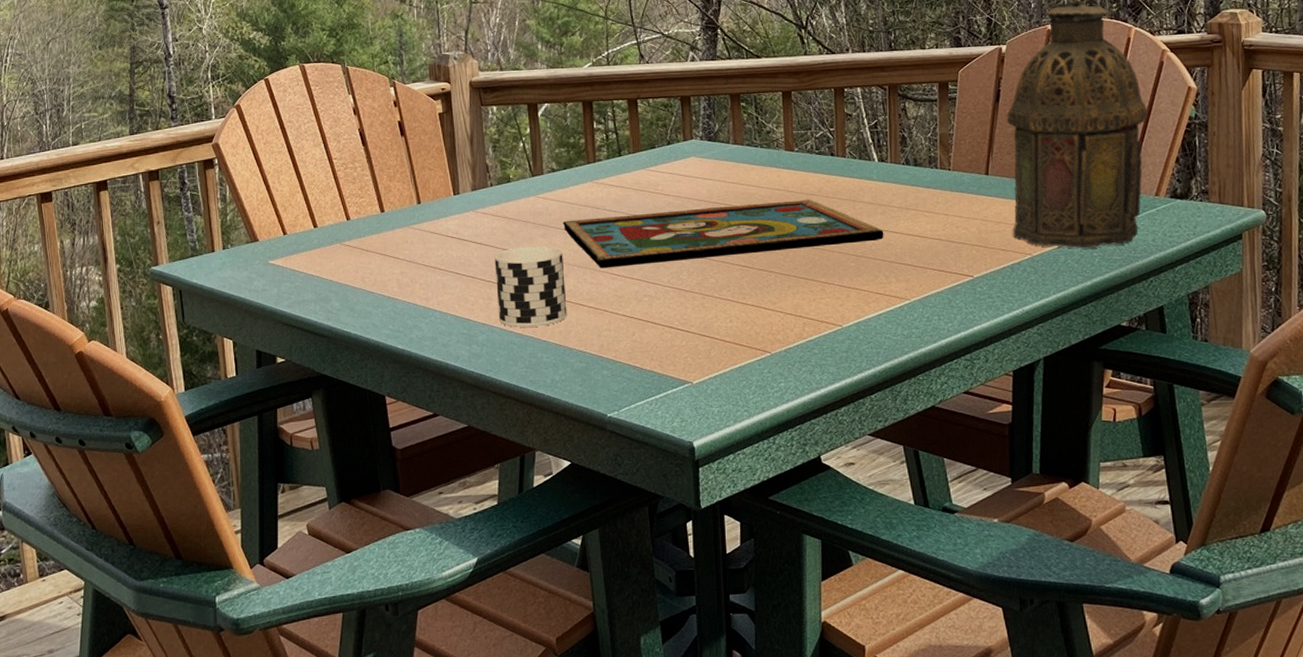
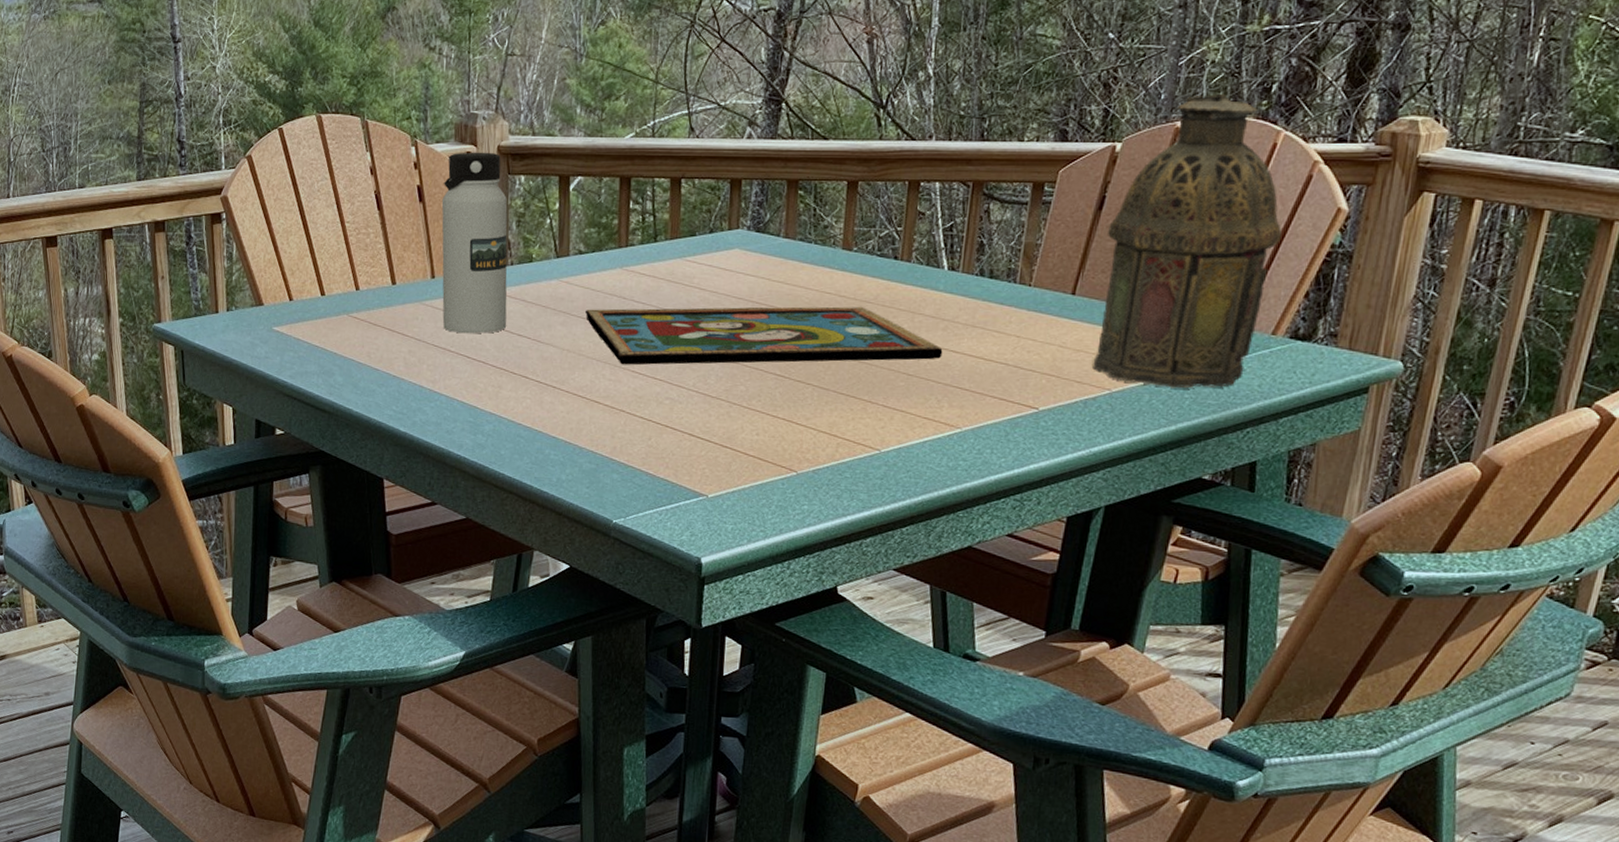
water bottle: none [422,87,491,252] -> present [441,152,508,334]
cup: present [494,246,567,327] -> none [507,334,583,422]

